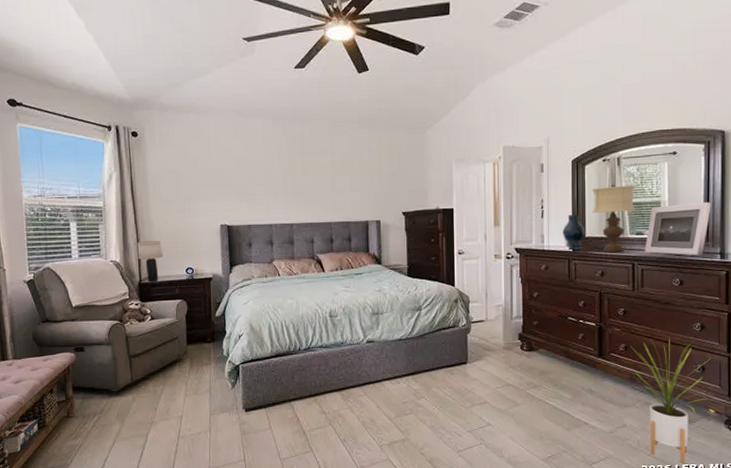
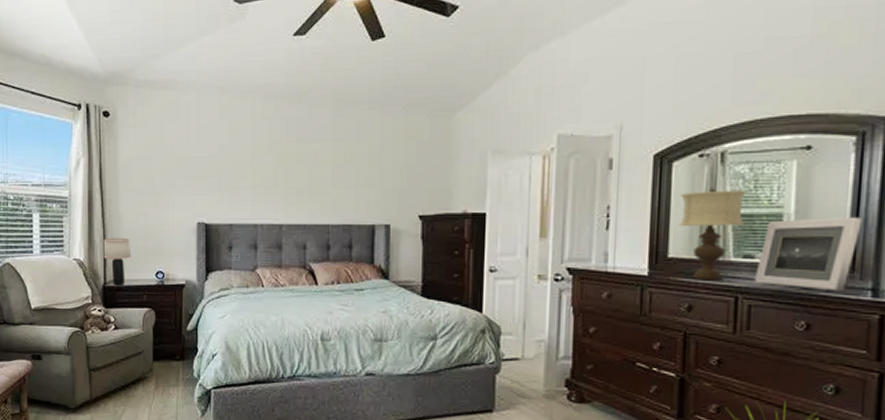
vase: present [562,215,585,251] -> none [634,227,668,275]

